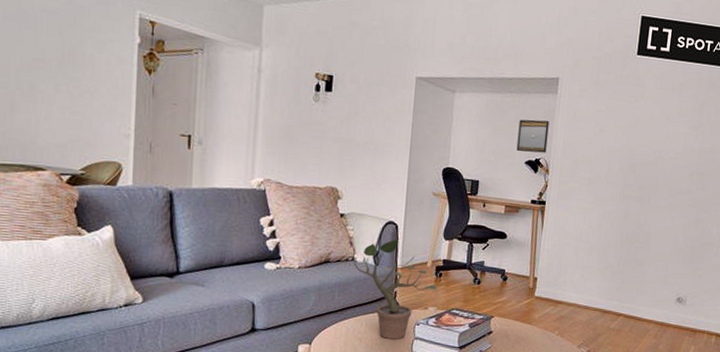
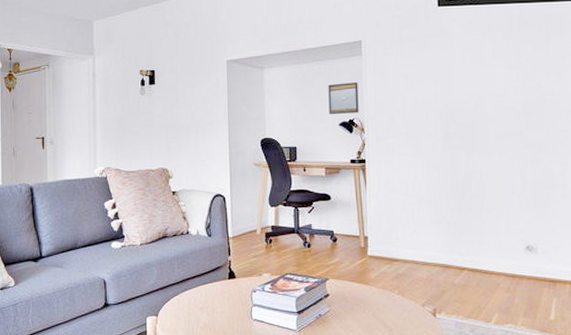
potted plant: present [343,239,437,339] -> none [178,210,268,307]

